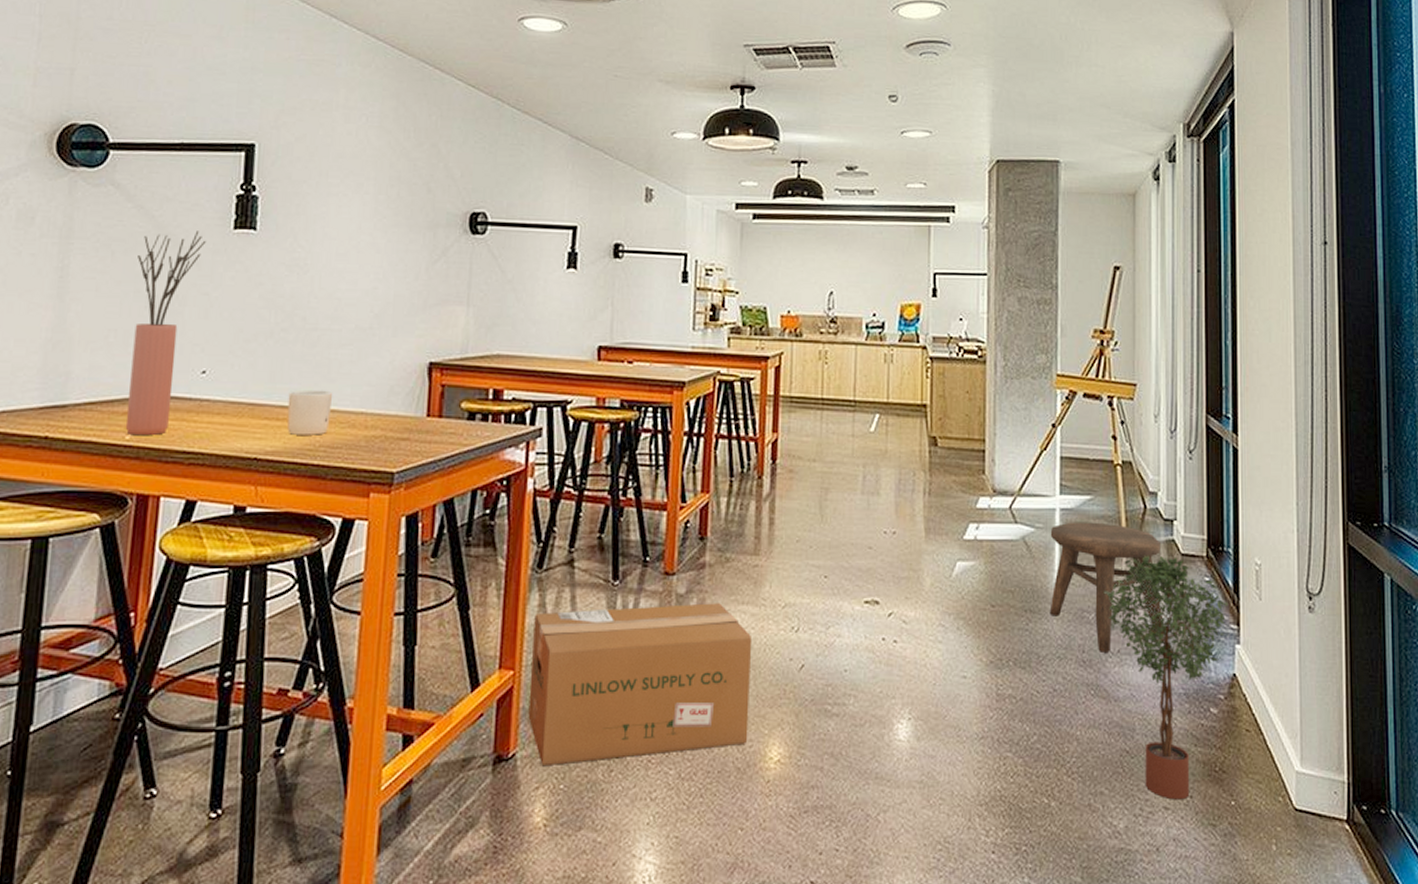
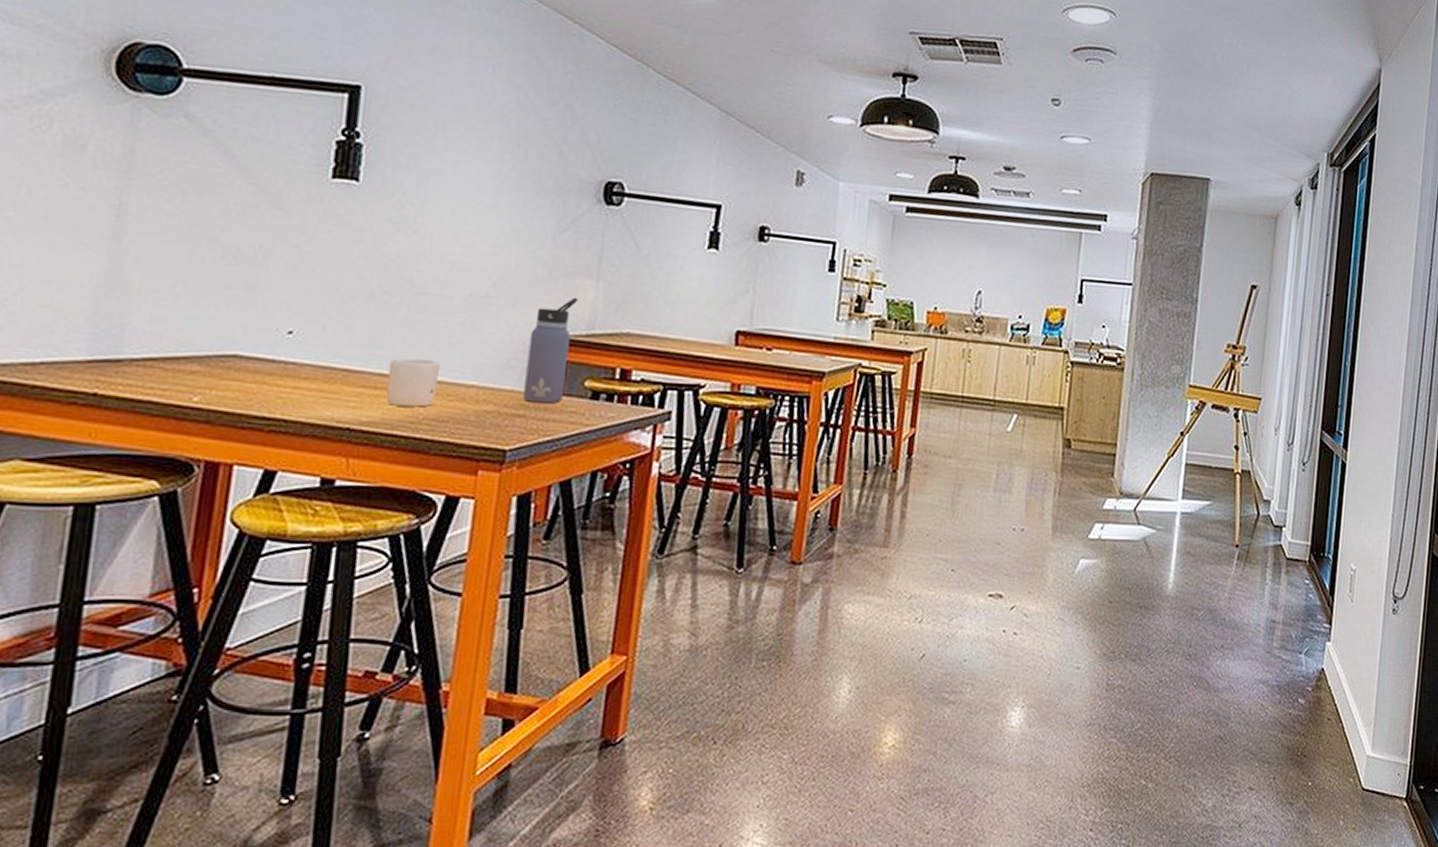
vase: present [125,231,207,436] -> none [193,176,299,398]
water bottle: none [407,323,452,427] -> present [523,297,579,405]
box: present [528,603,753,767] -> none [639,593,876,751]
stool: present [1049,522,1163,652] -> none [1162,525,1269,647]
potted tree: present [1103,555,1228,800] -> none [1213,558,1324,781]

